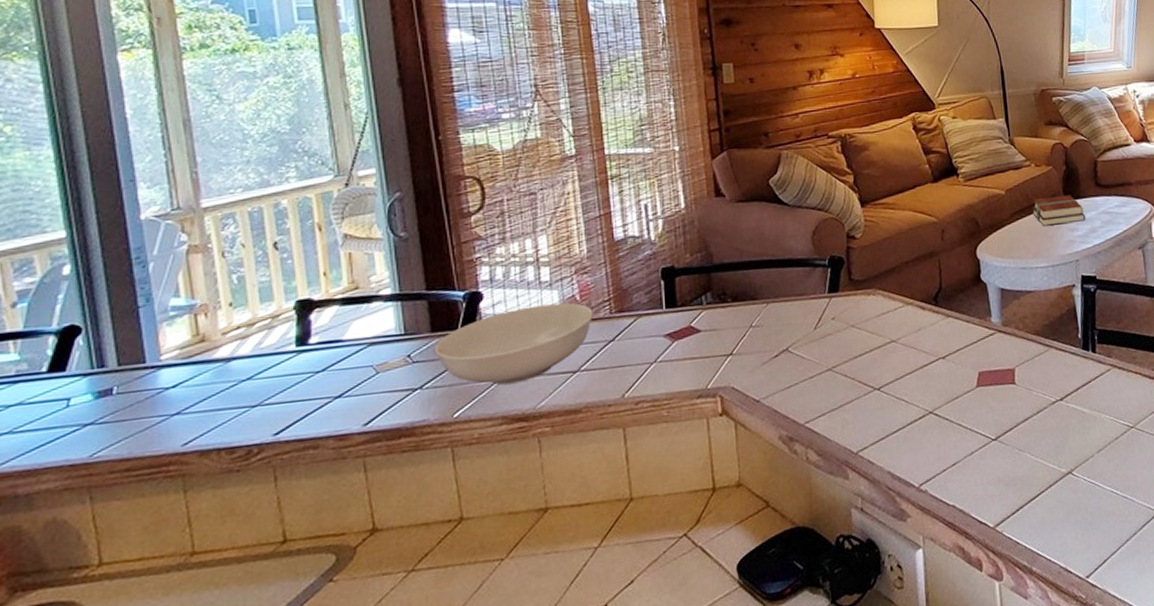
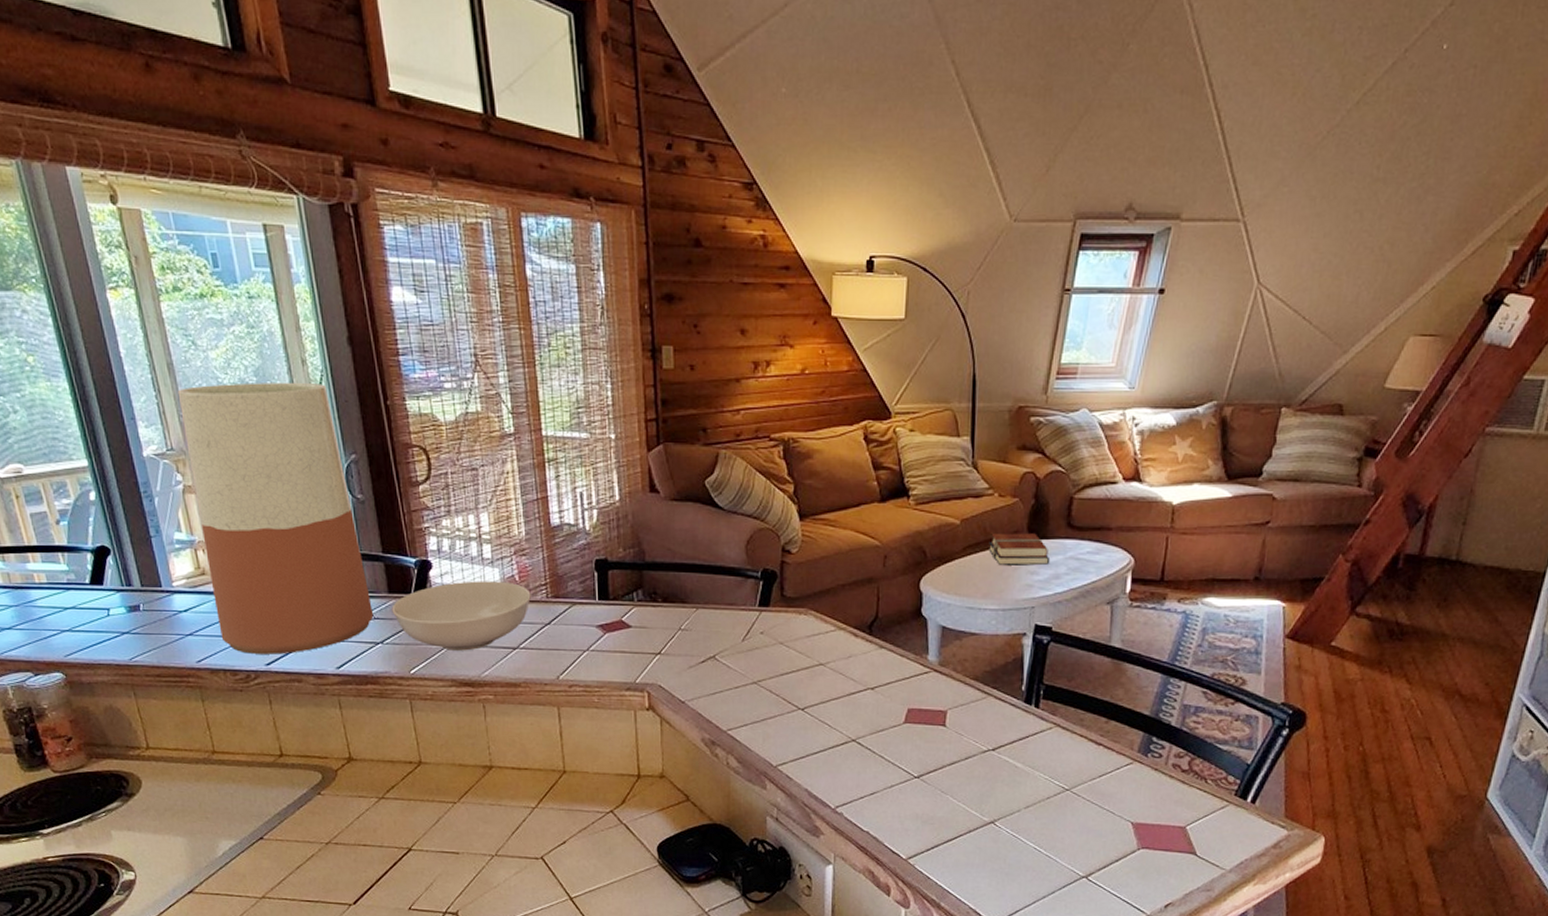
vase: none [193,126,412,426] -> present [177,383,374,655]

